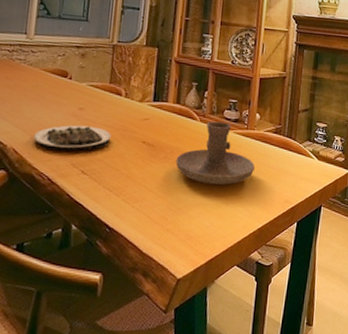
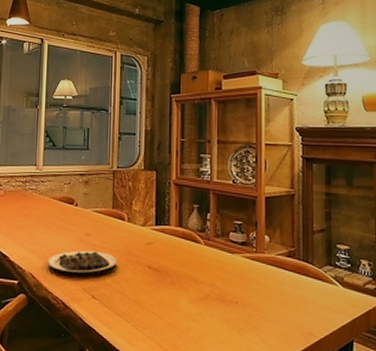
candle holder: present [176,121,255,185] -> none [183,244,268,314]

